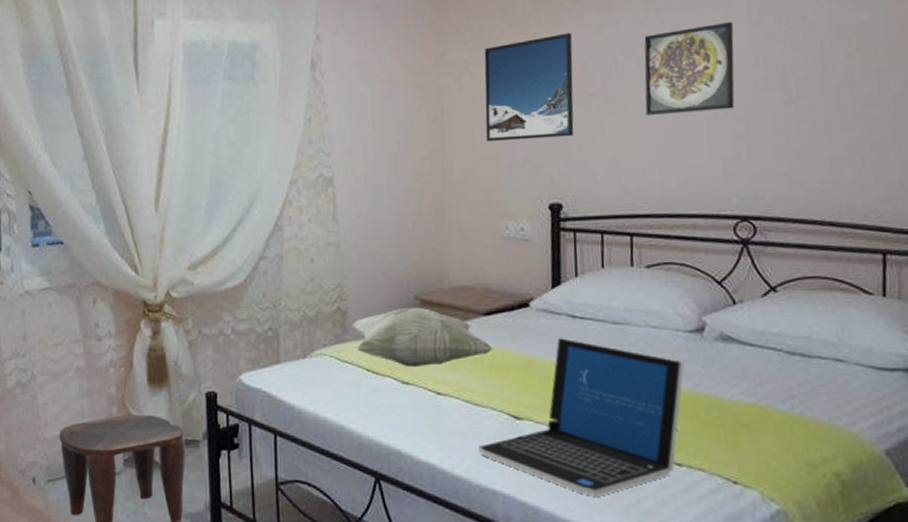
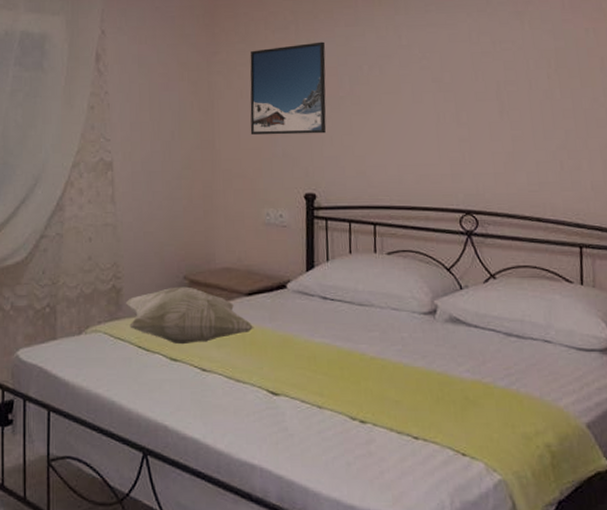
laptop: present [477,338,685,497] -> none [238,318,420,469]
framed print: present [644,21,735,115] -> none [385,40,459,118]

